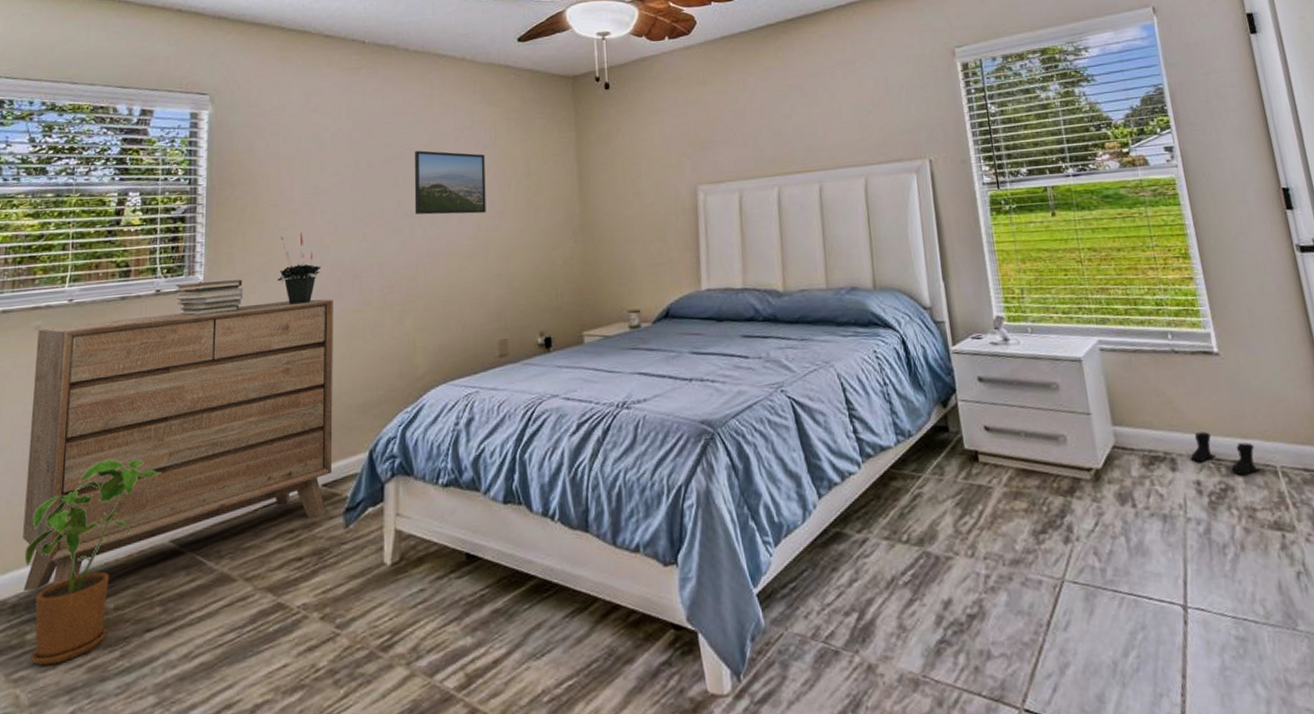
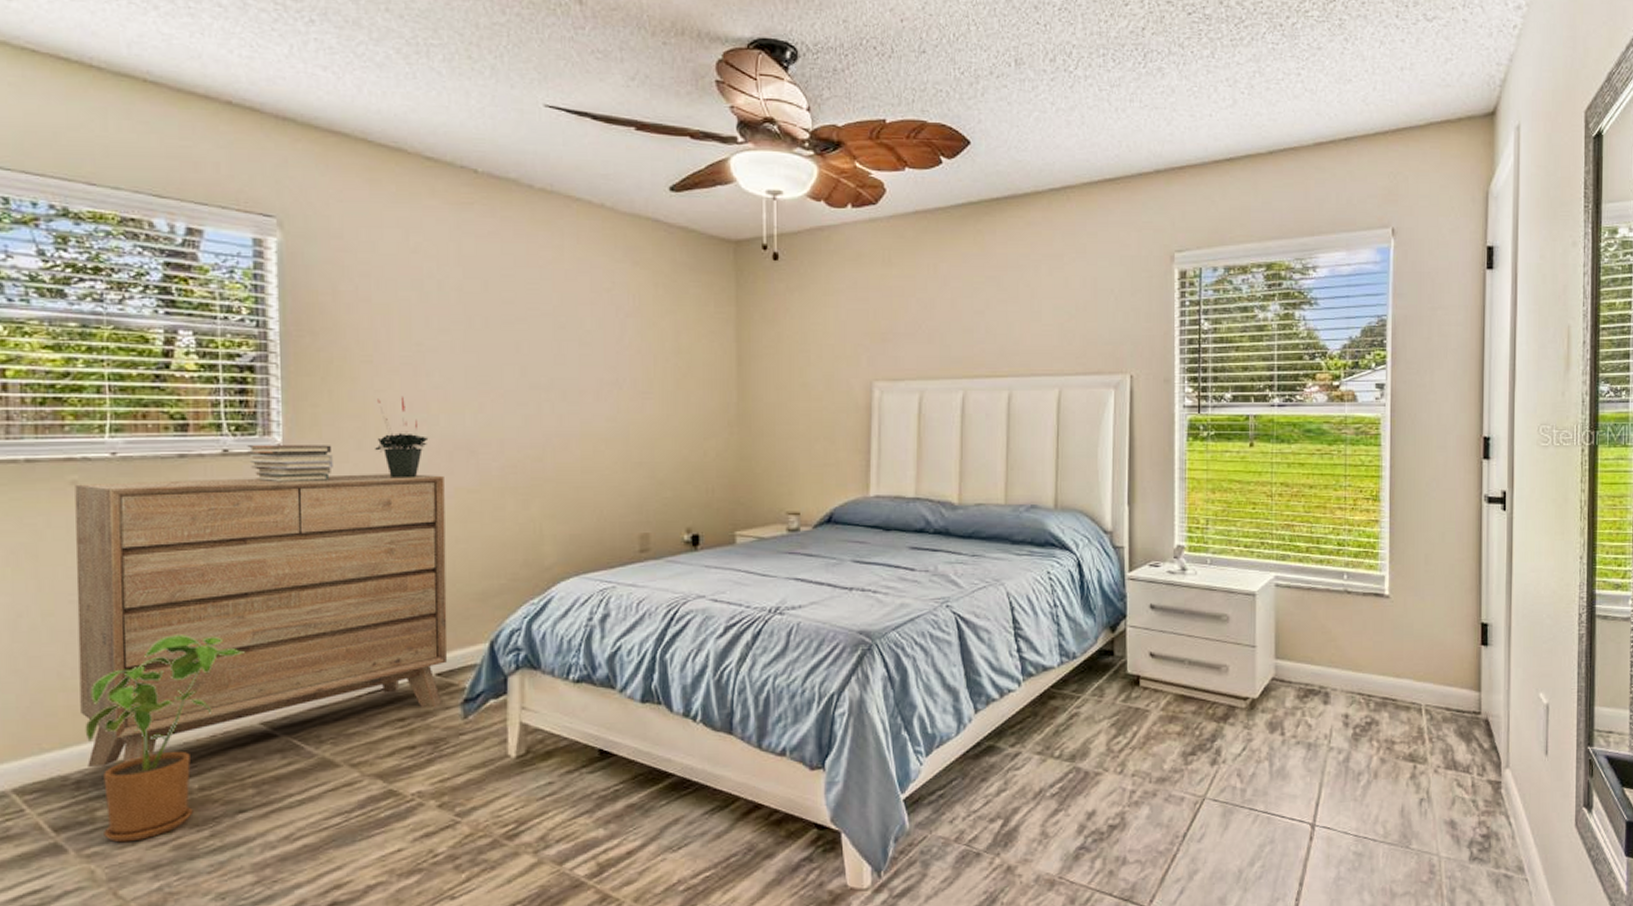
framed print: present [414,150,486,215] -> none [541,312,627,391]
boots: present [1190,432,1259,475] -> none [1343,669,1405,711]

